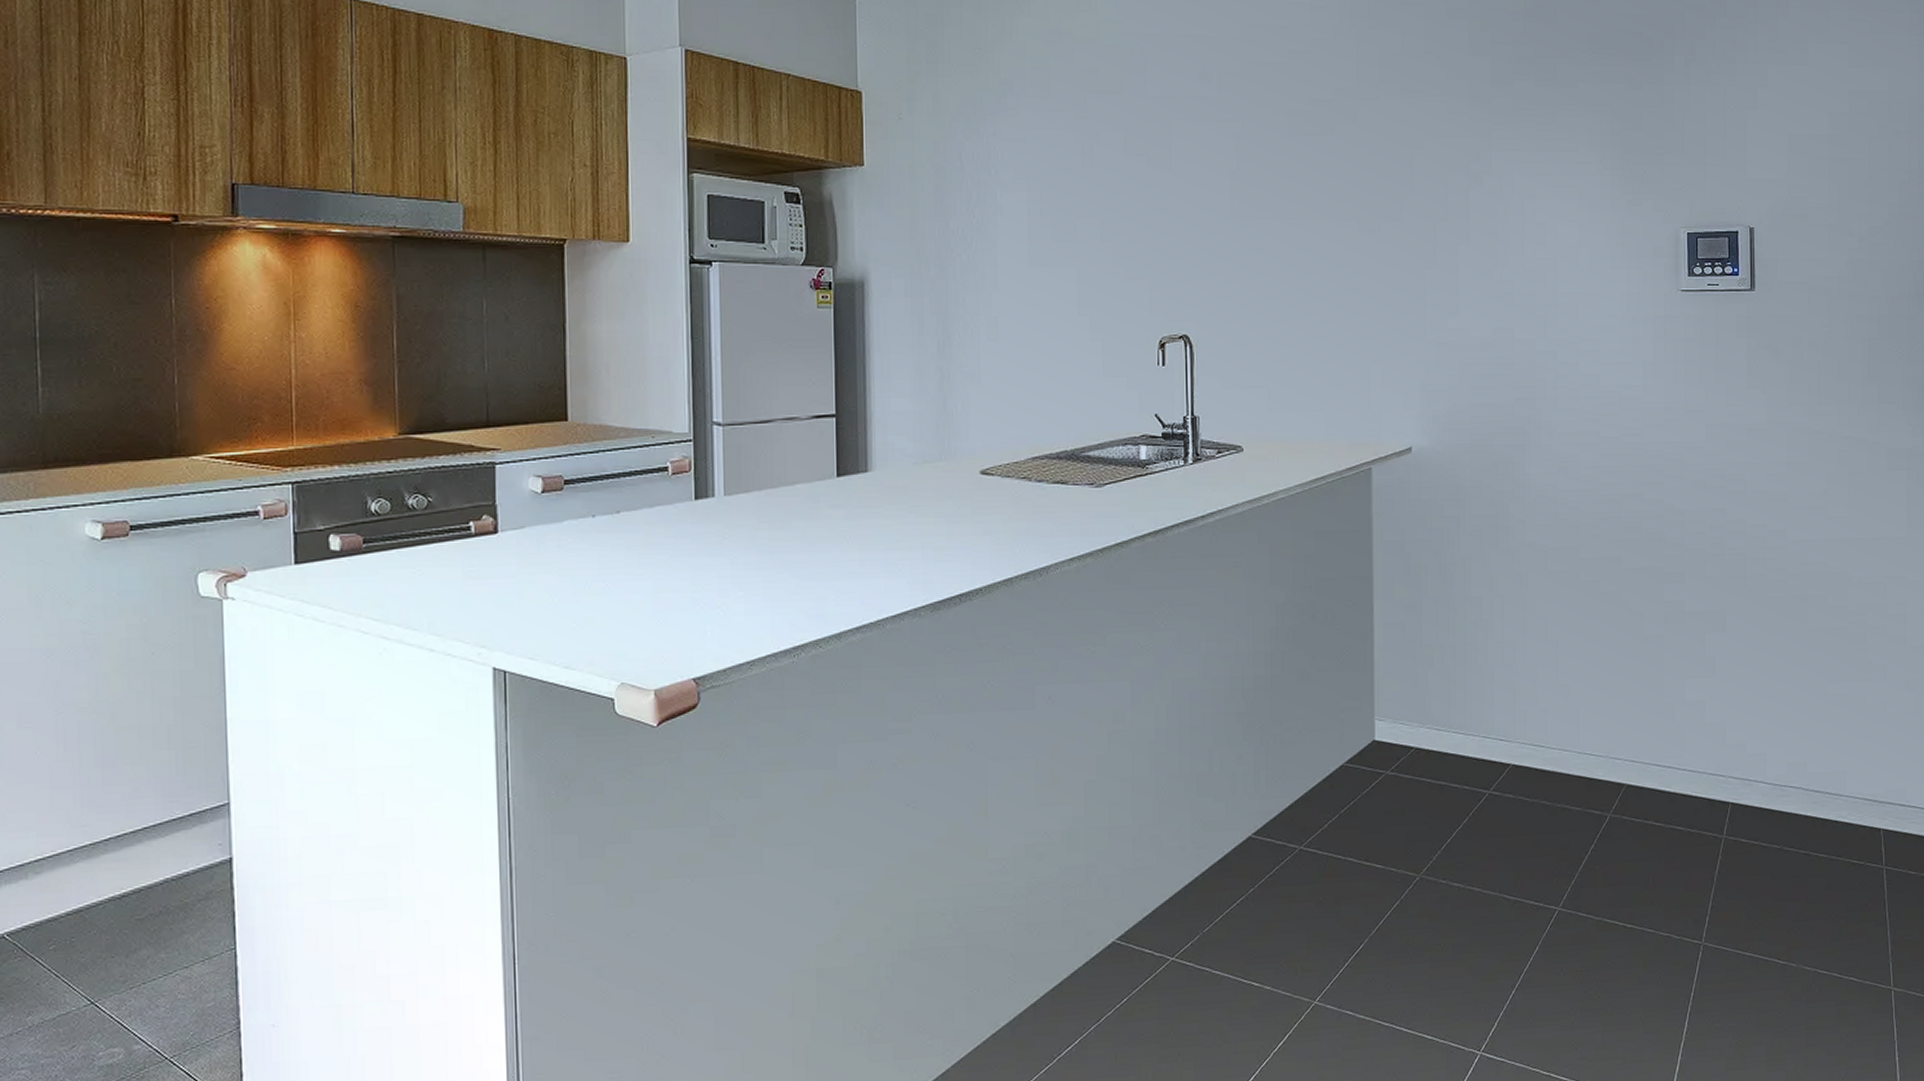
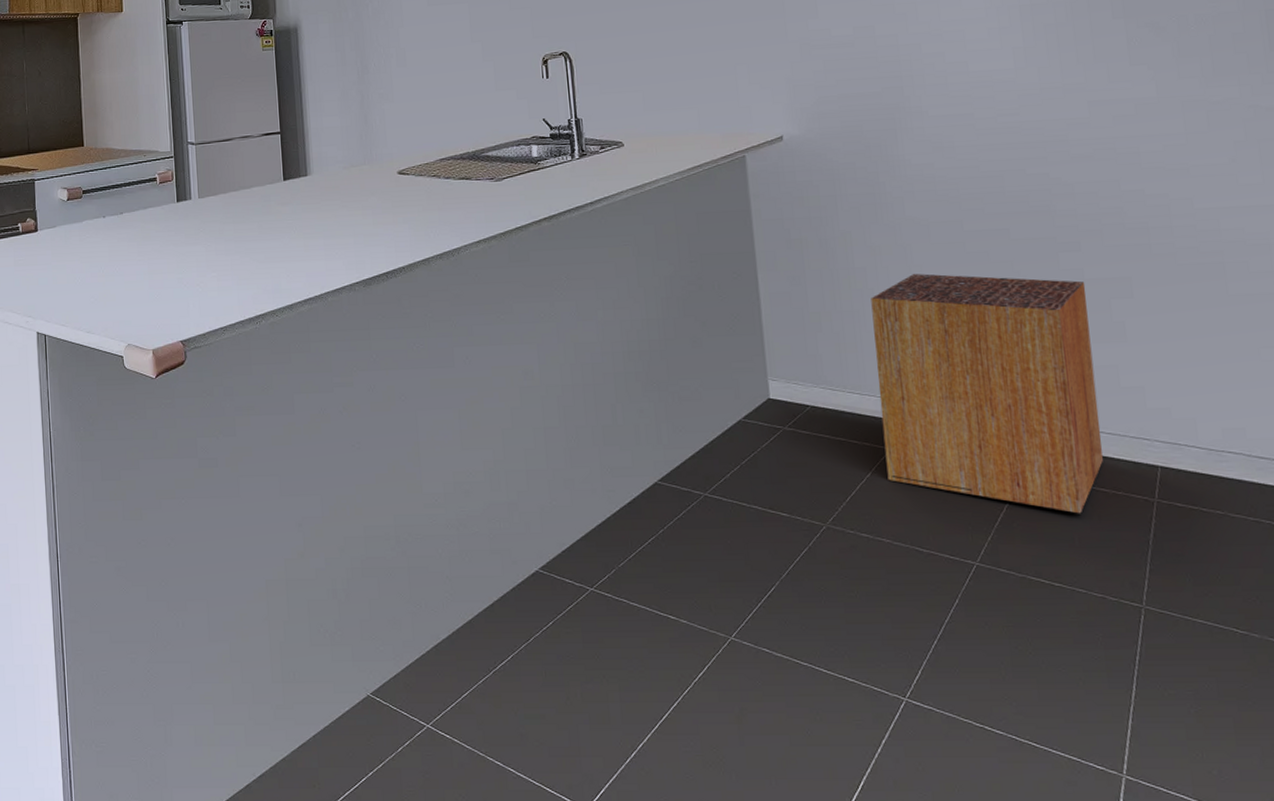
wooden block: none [1483,604,1685,854] -> present [871,274,1103,514]

